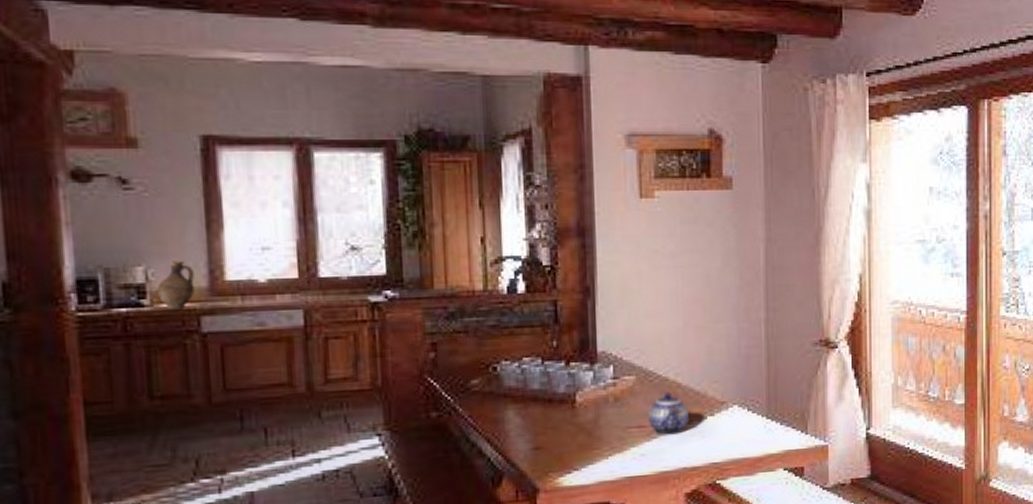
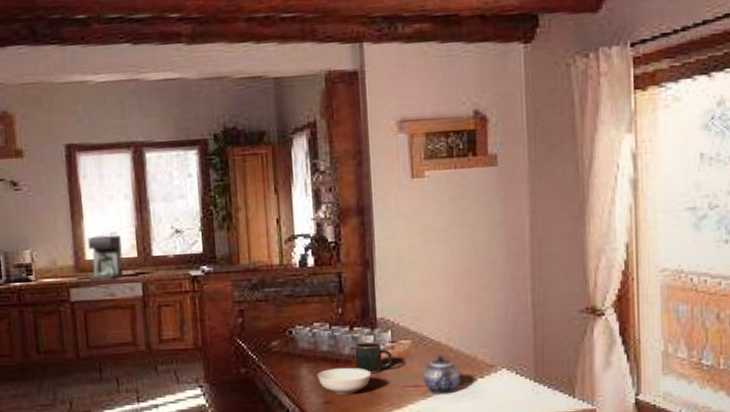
ceramic jug: present [158,260,195,311] -> none [40,245,65,285]
coffee maker: none [228,250,279,308] -> present [87,234,124,282]
bowl: none [525,408,590,440] -> present [317,367,372,396]
mug: none [571,378,614,414] -> present [355,341,392,374]

